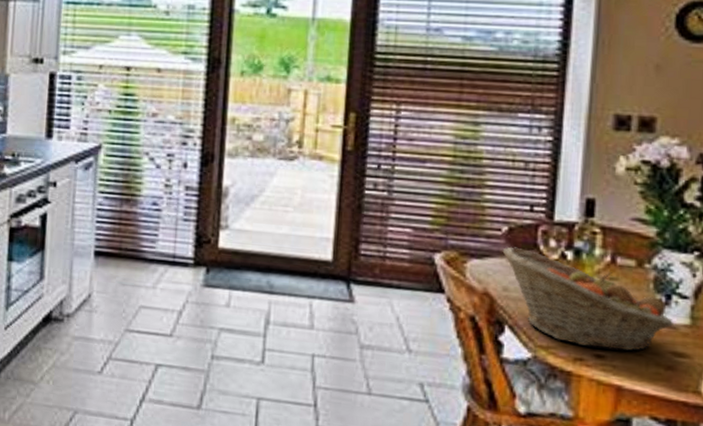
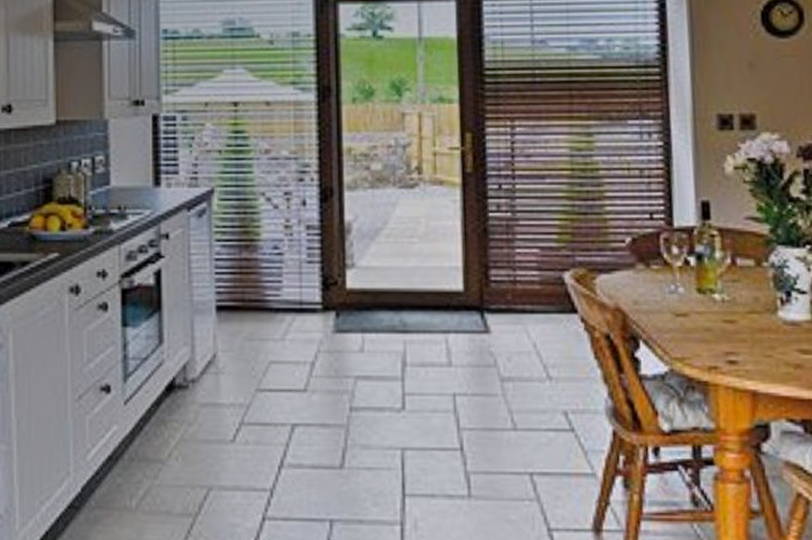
fruit basket: present [502,246,673,351] -> none [628,258,796,354]

